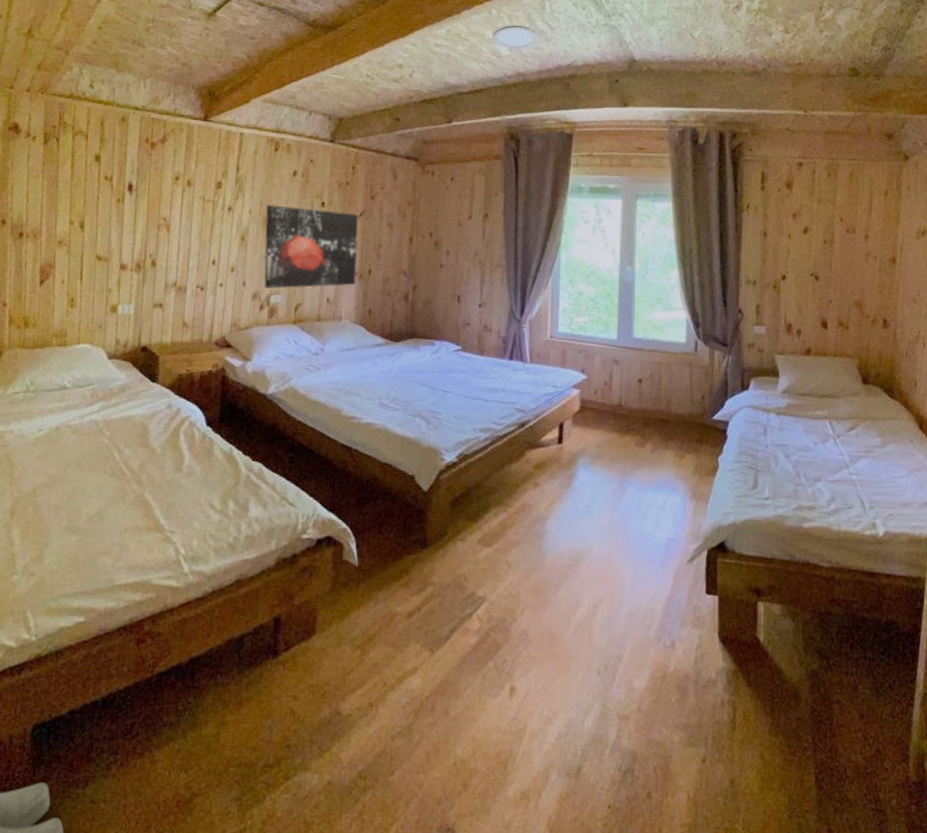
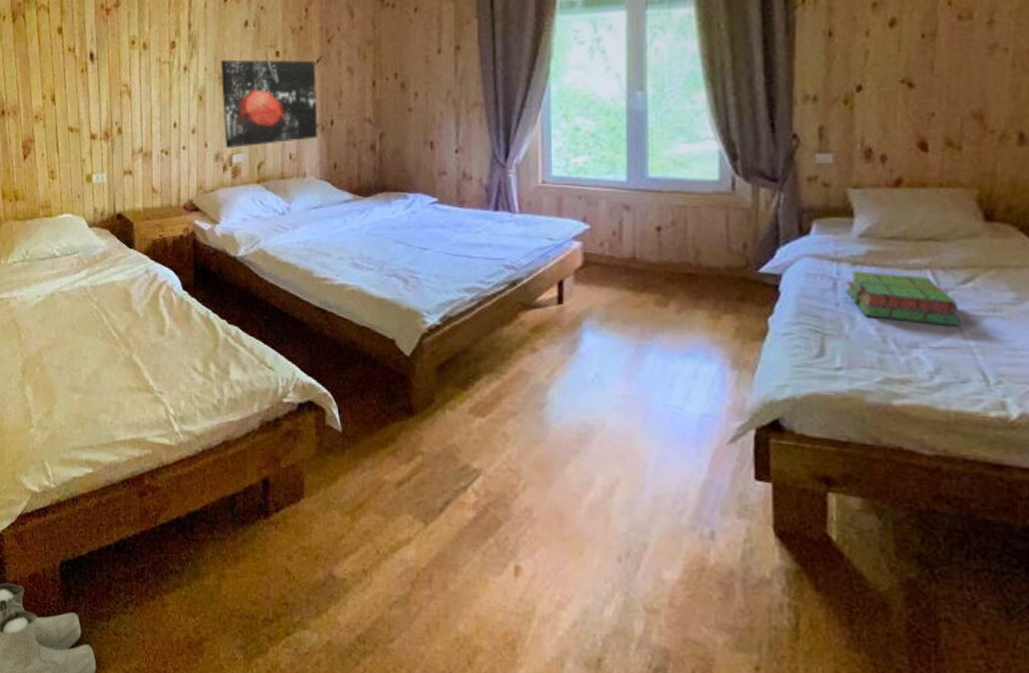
stack of books: none [773,419,848,464] -> present [845,271,962,326]

